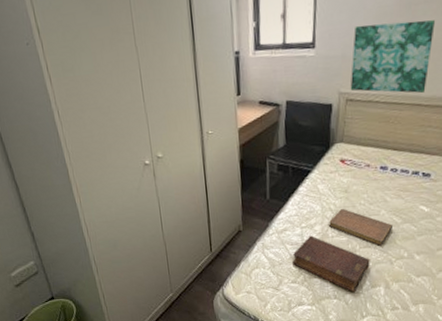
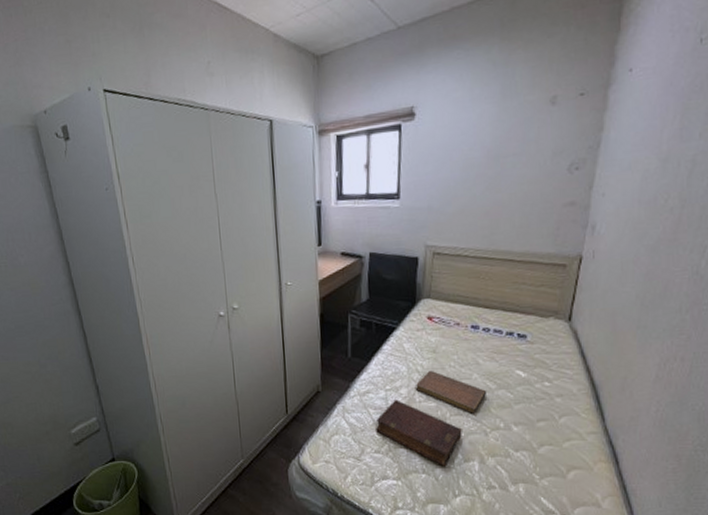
wall art: present [350,20,435,94] -> none [437,173,525,249]

